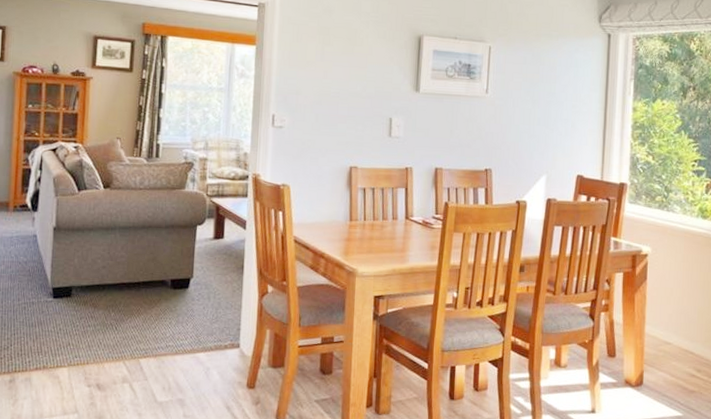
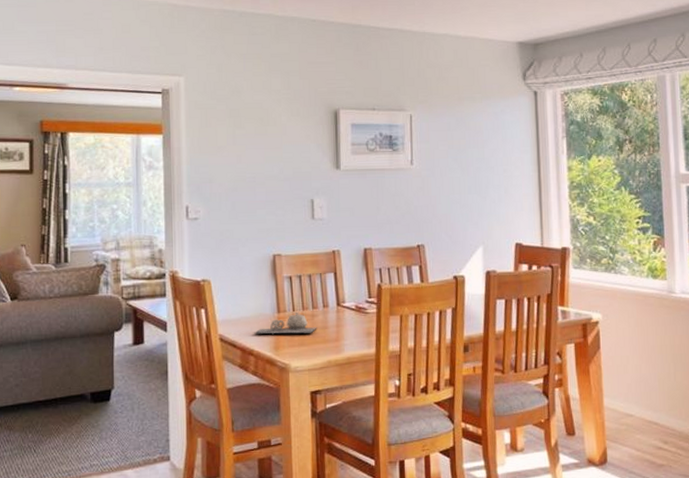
teapot: none [326,221,385,242] -> present [254,311,317,334]

